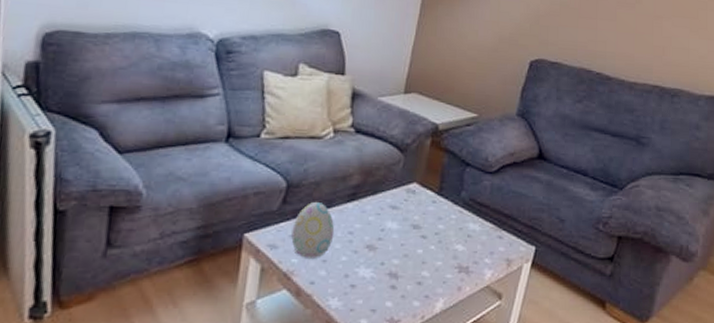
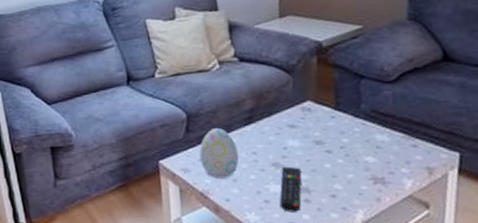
remote control: none [364,249,393,299] -> present [279,166,302,212]

